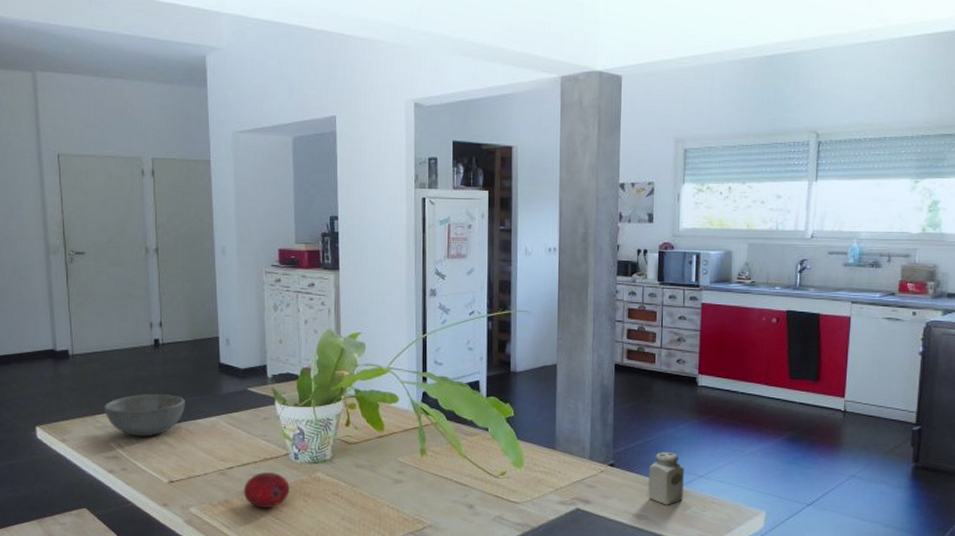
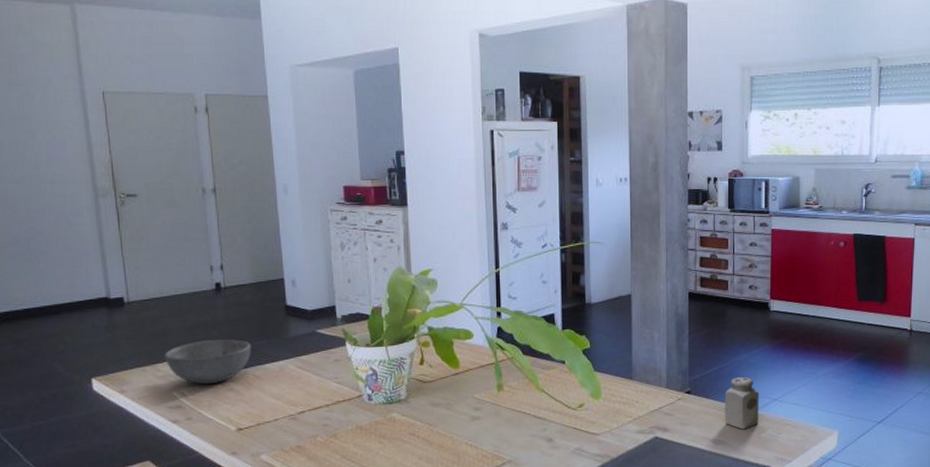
fruit: present [243,472,290,508] -> none [316,415,365,451]

